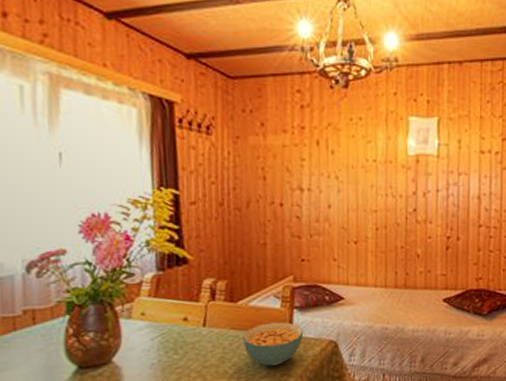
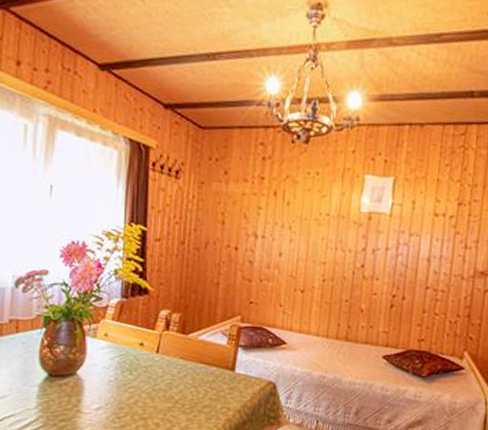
cereal bowl: present [242,322,304,367] -> none [190,357,246,399]

